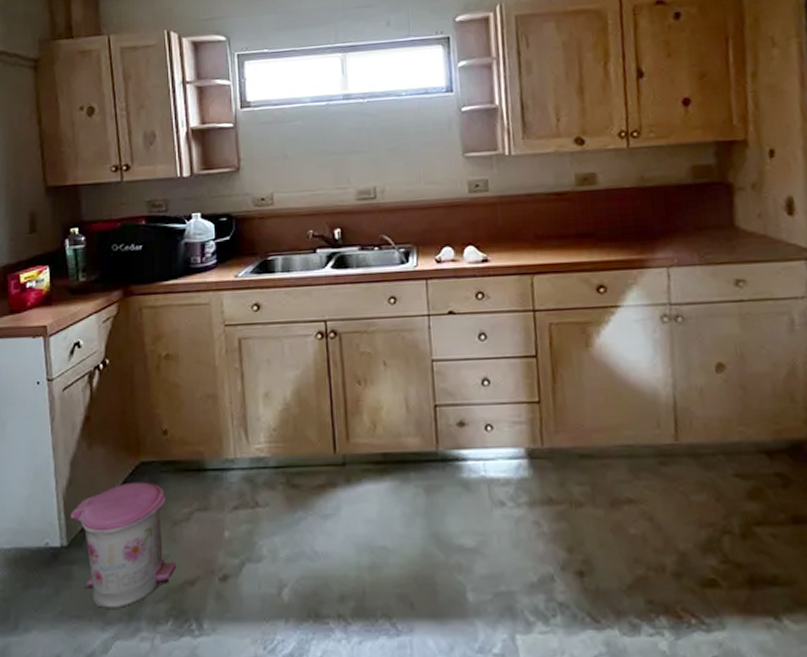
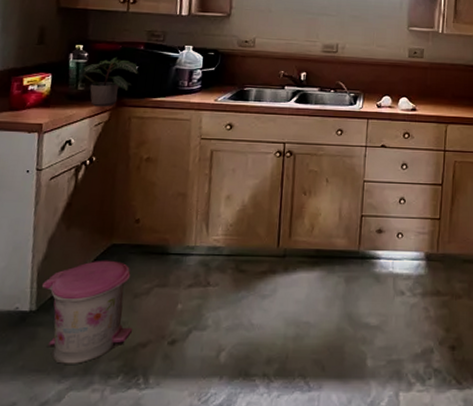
potted plant: none [82,237,144,299] -> present [82,57,139,107]

